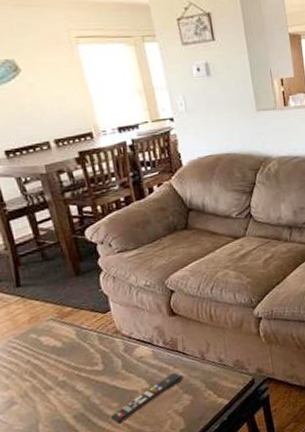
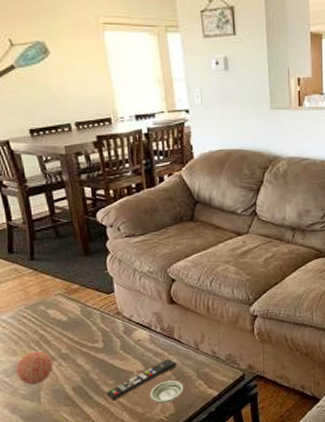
decorative ball: none [9,381,50,419] -> present [16,350,53,385]
saucer: none [157,394,193,420] -> present [150,380,183,404]

